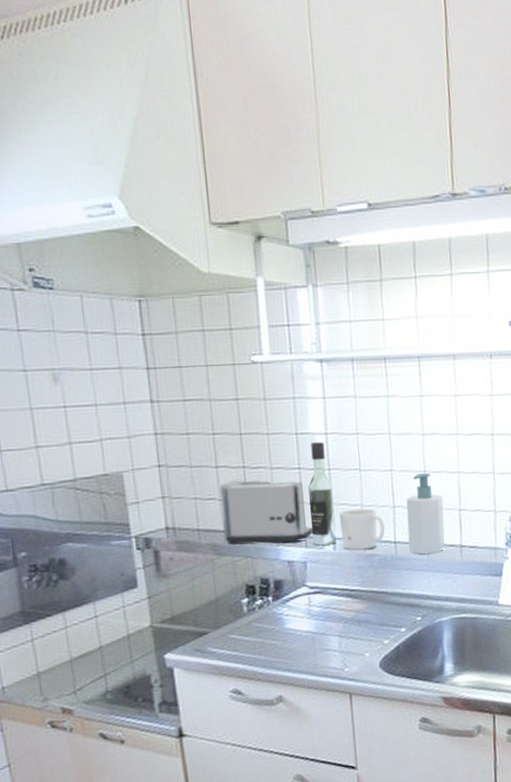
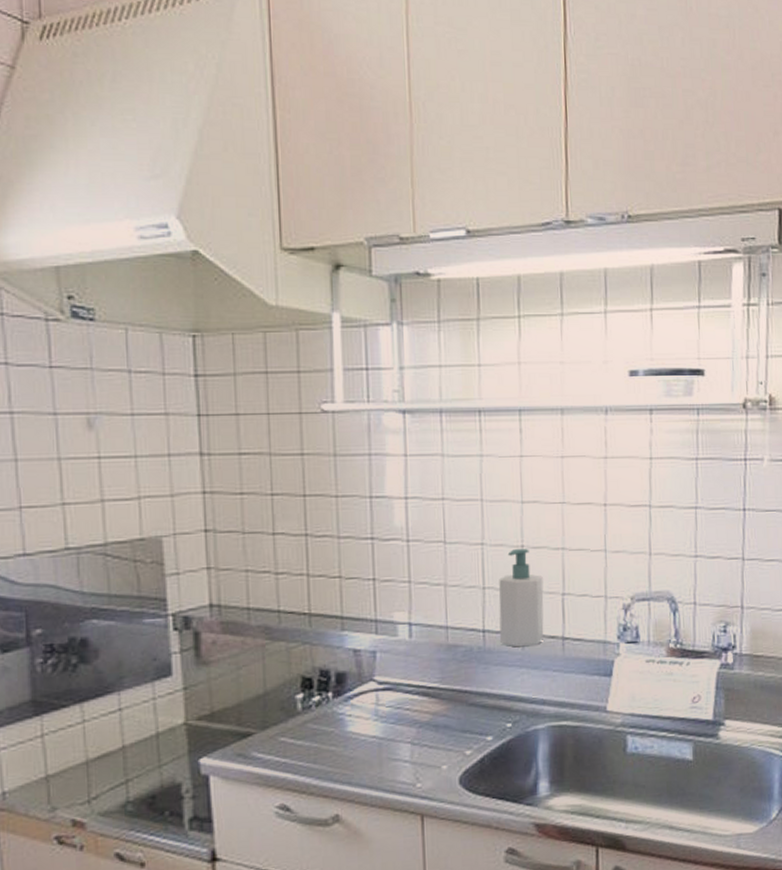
toaster: present [219,477,313,544] -> none [275,549,386,627]
bottle: present [308,441,337,546] -> none [382,507,414,632]
mug: present [339,508,386,551] -> none [418,588,473,641]

